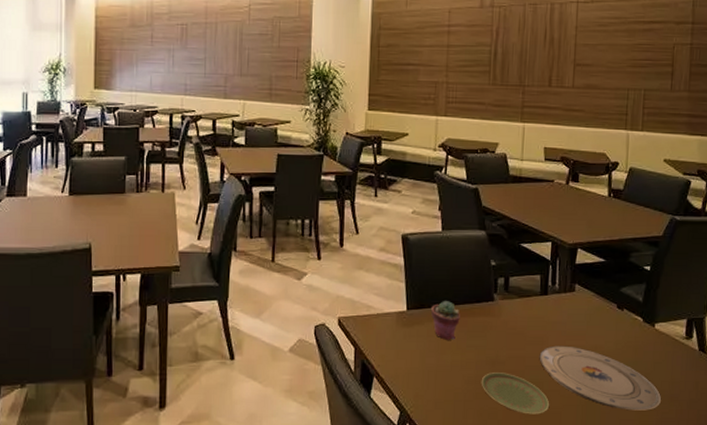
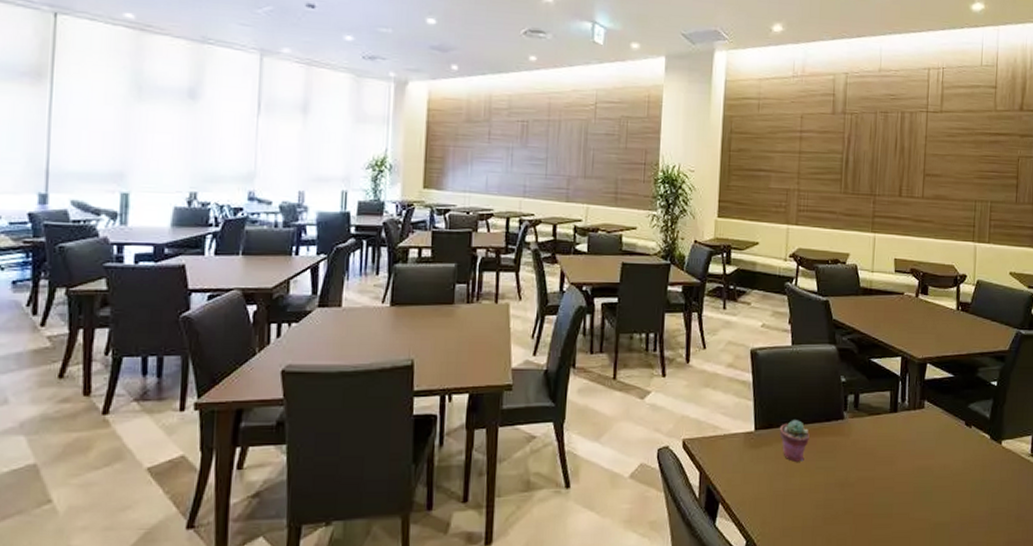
plate: present [481,373,550,414] -> none [830,495,899,540]
plate: present [539,345,661,411] -> none [888,465,1008,532]

